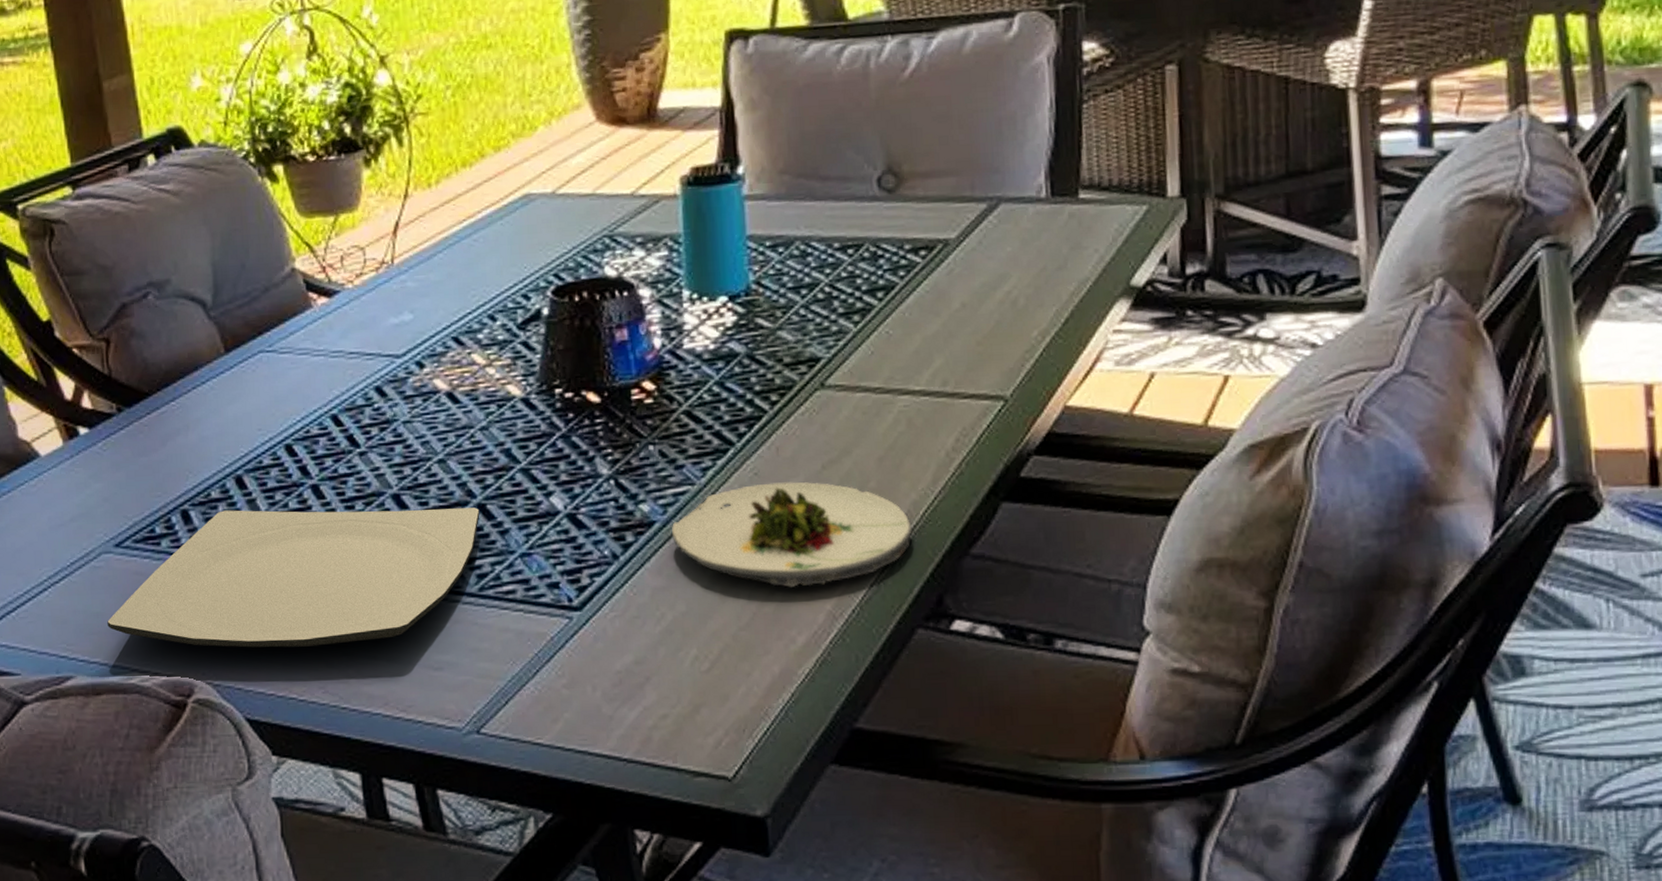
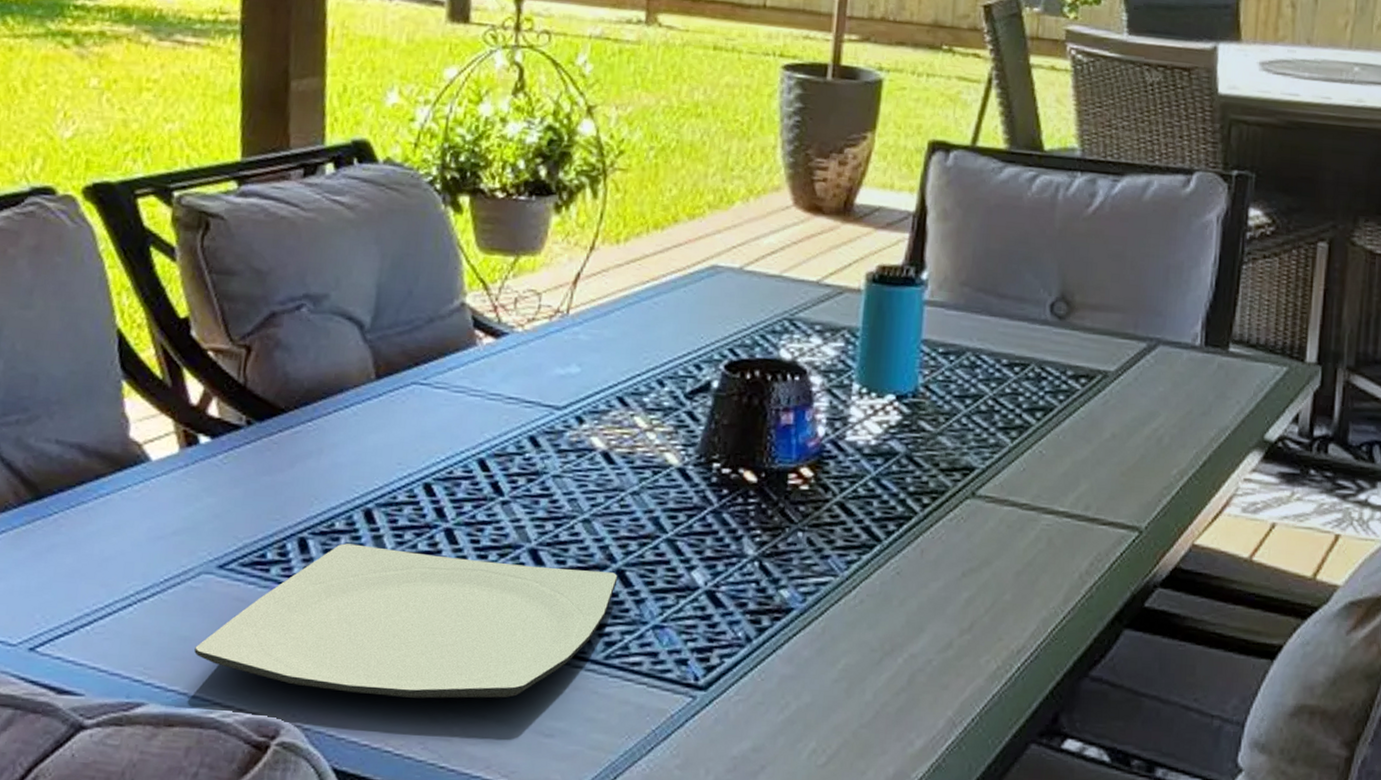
salad plate: present [671,482,912,587] -> none [807,583,1039,691]

